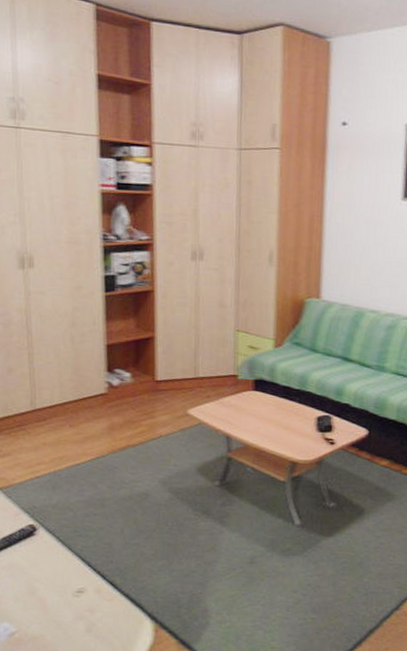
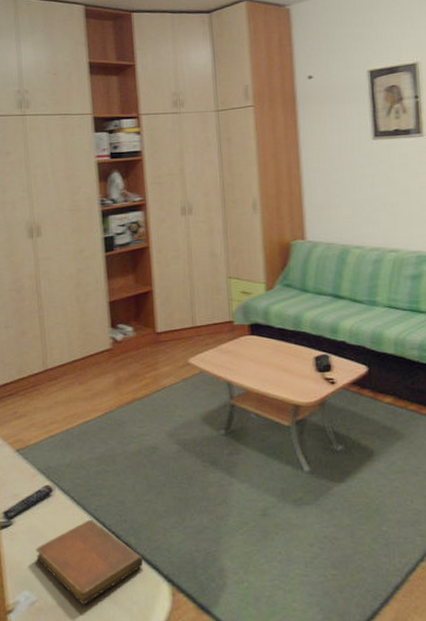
notebook: none [17,559,128,637] -> present [36,519,144,605]

